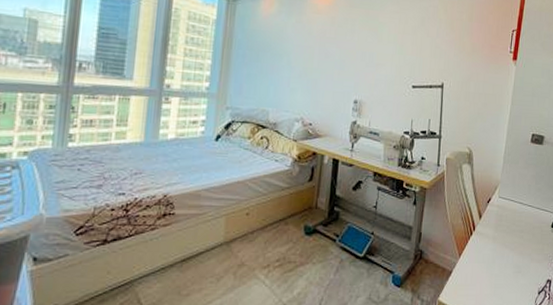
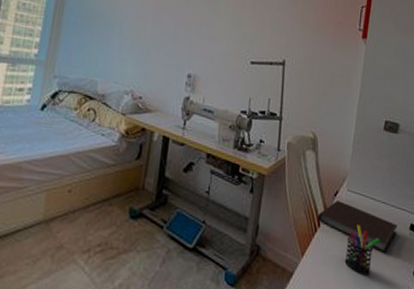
notebook: none [473,207,541,248] -> present [318,201,398,253]
pen holder: none [496,226,527,268] -> present [344,224,381,275]

